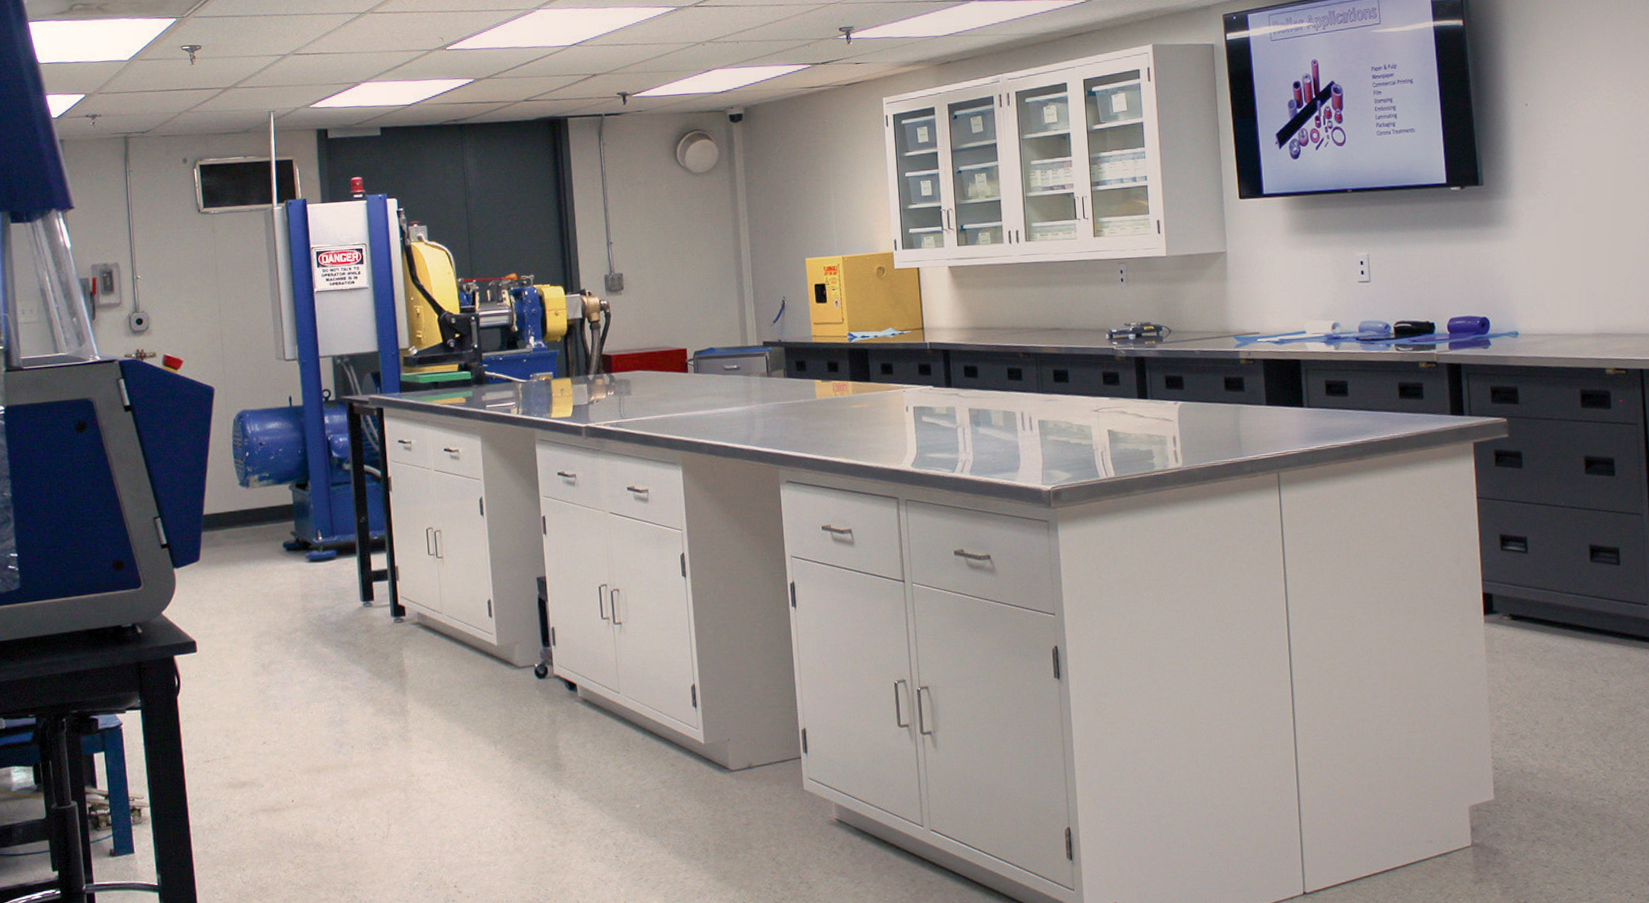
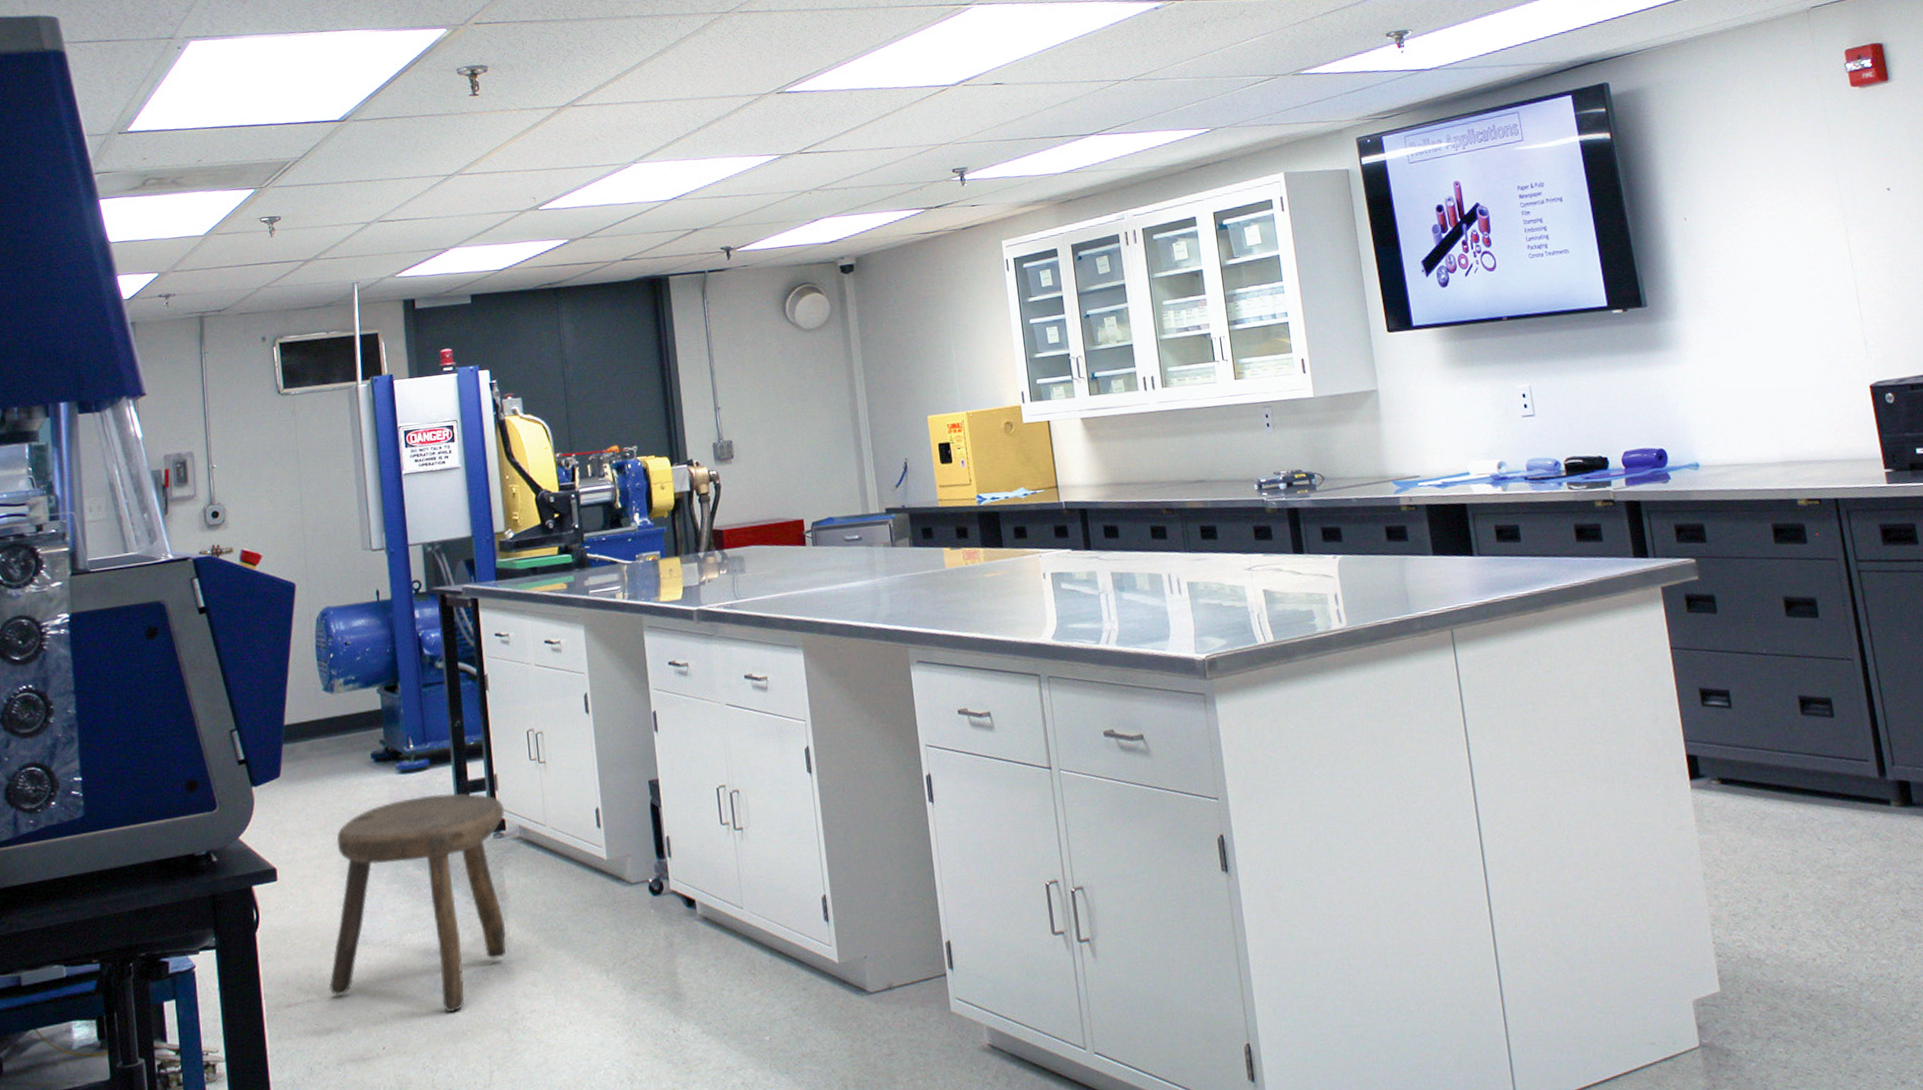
stool: none [243,581,405,772] -> present [329,792,507,1012]

